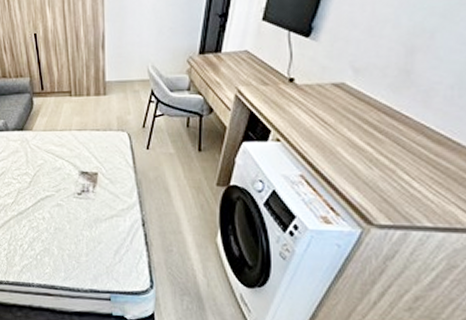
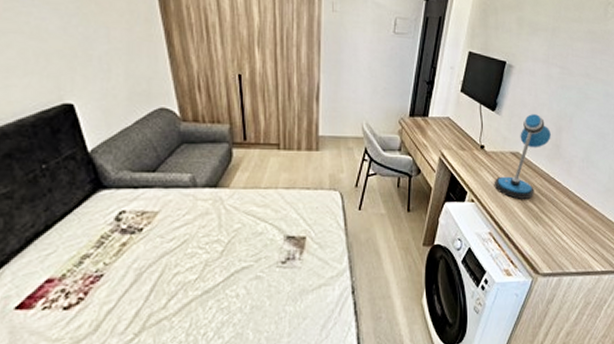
desk lamp: none [307,34,397,138] -> present [494,114,551,199]

